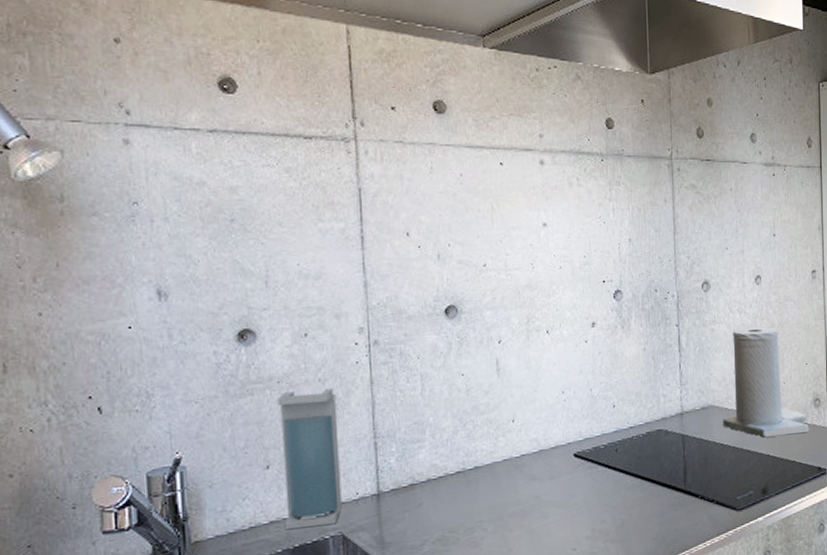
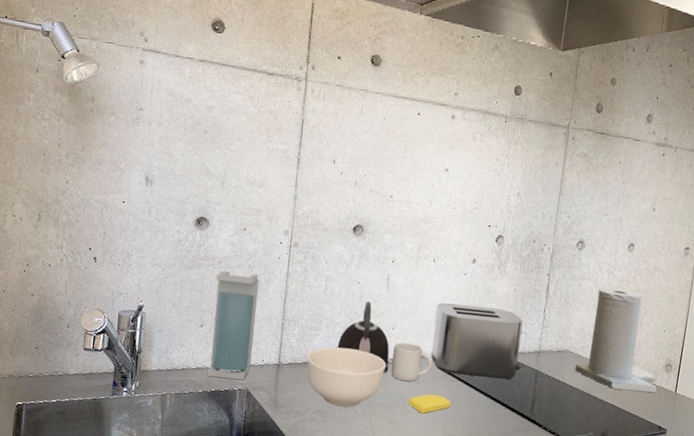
bowl: none [412,454,512,529] -> present [306,347,386,407]
kettle: none [449,394,516,476] -> present [337,301,390,373]
mug: none [518,433,565,481] -> present [391,342,432,382]
sponge: none [545,487,595,513] -> present [408,394,451,414]
toaster: none [560,373,665,460] -> present [431,303,524,380]

